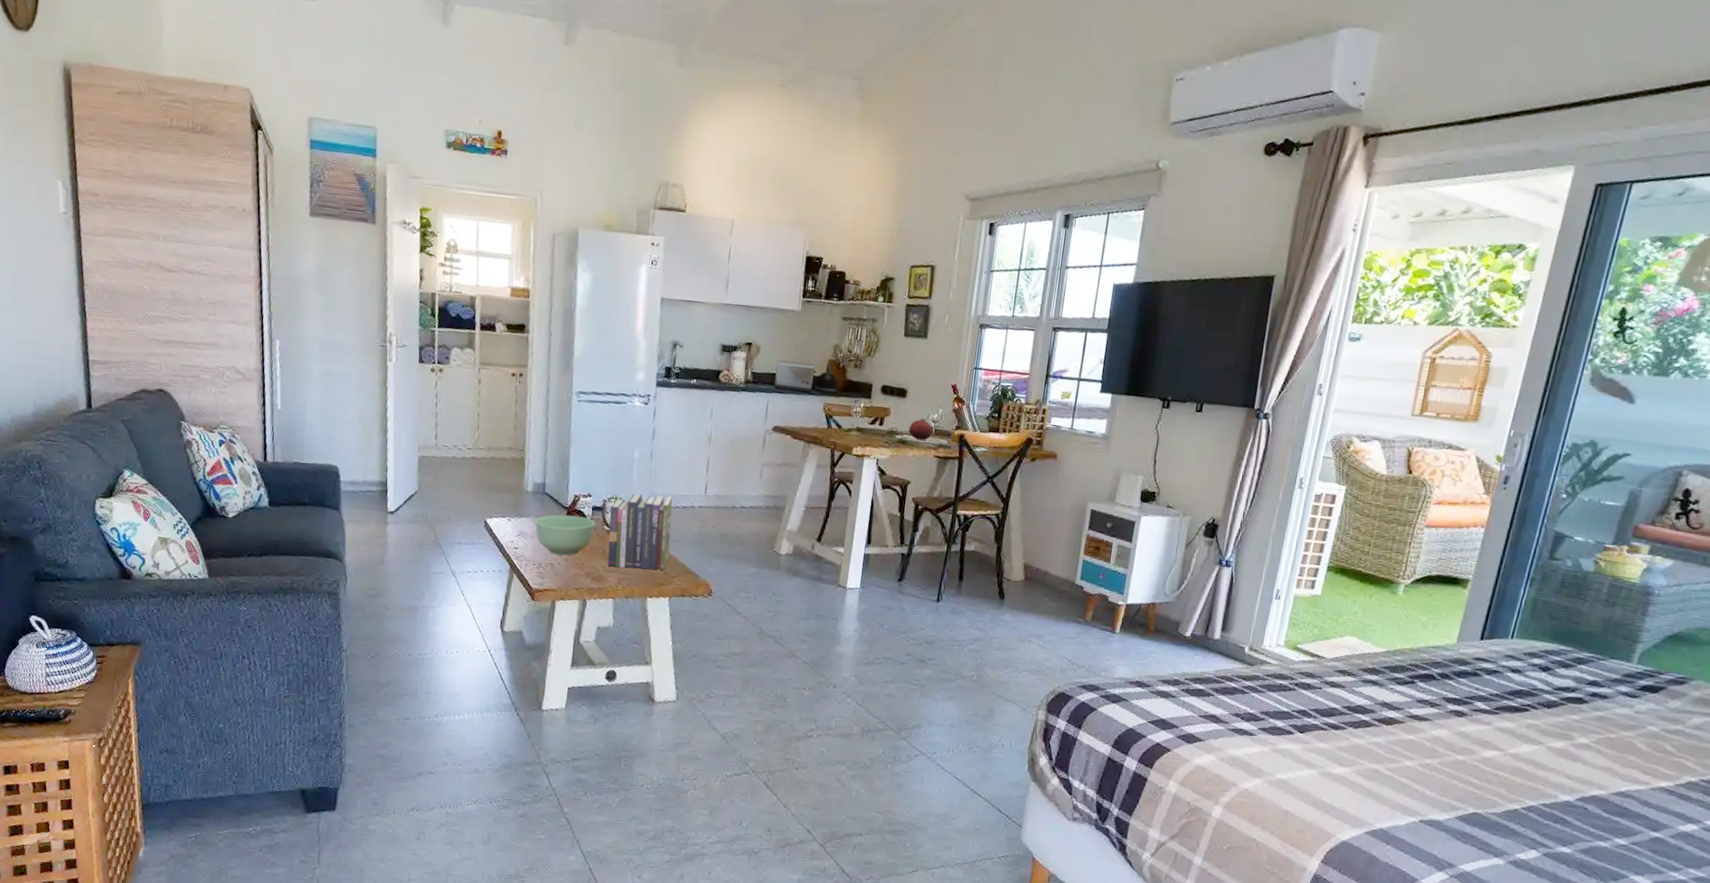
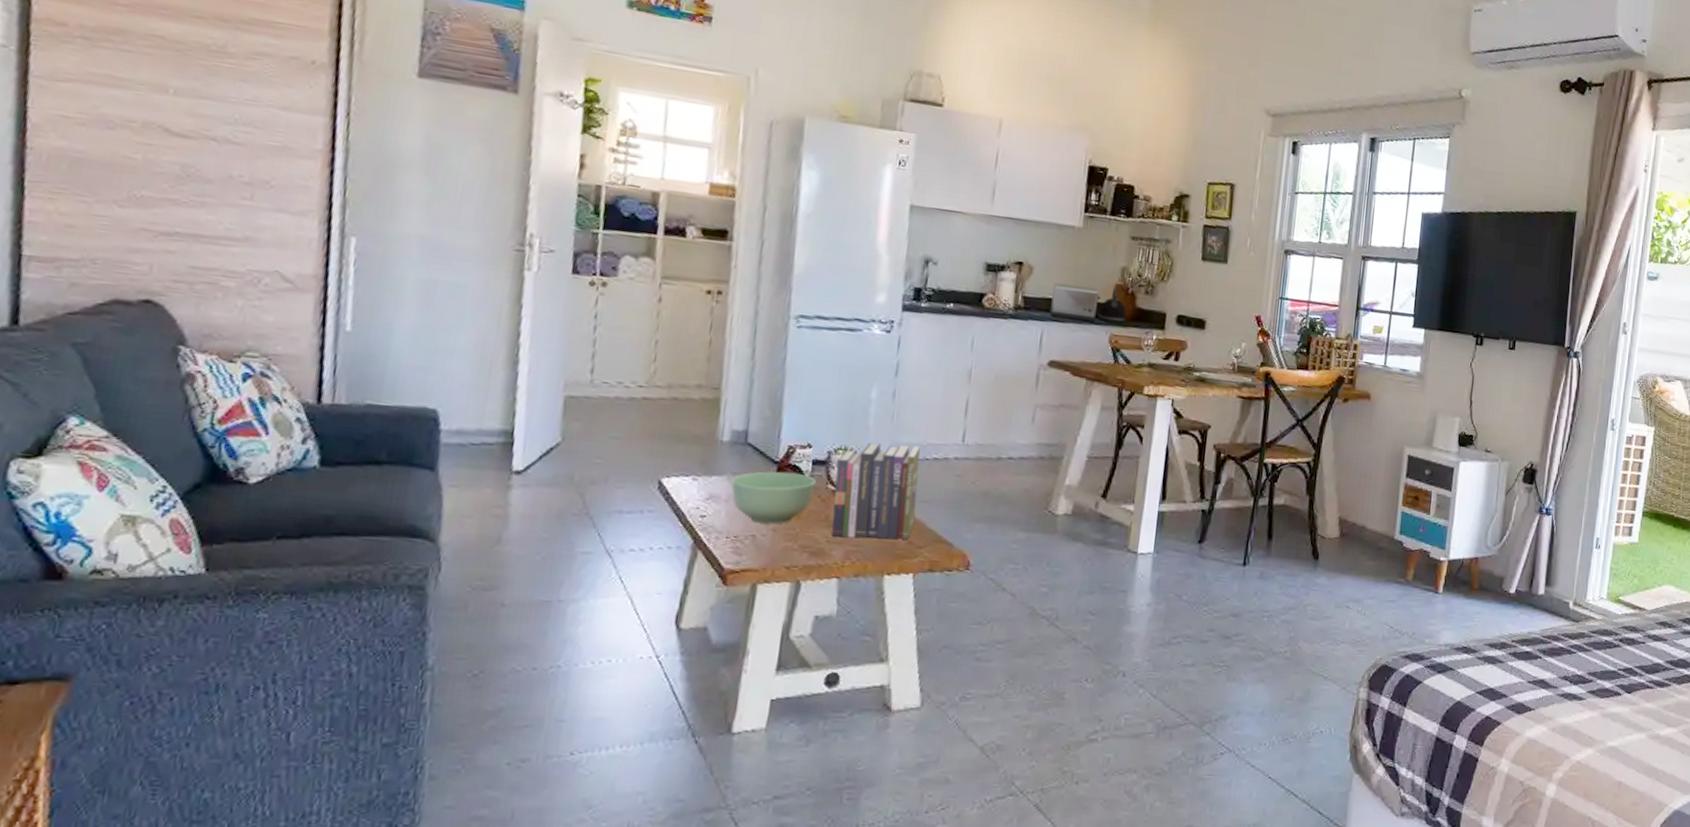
fruit: present [908,418,932,441] -> none [1208,353,1235,379]

